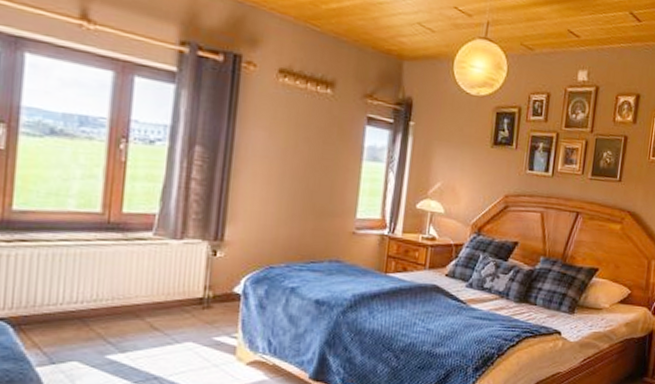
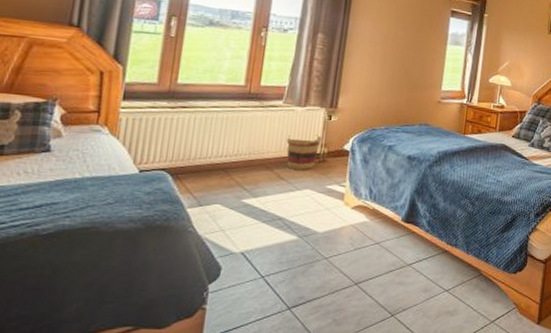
basket: none [159,274,206,318] -> present [286,135,322,170]

